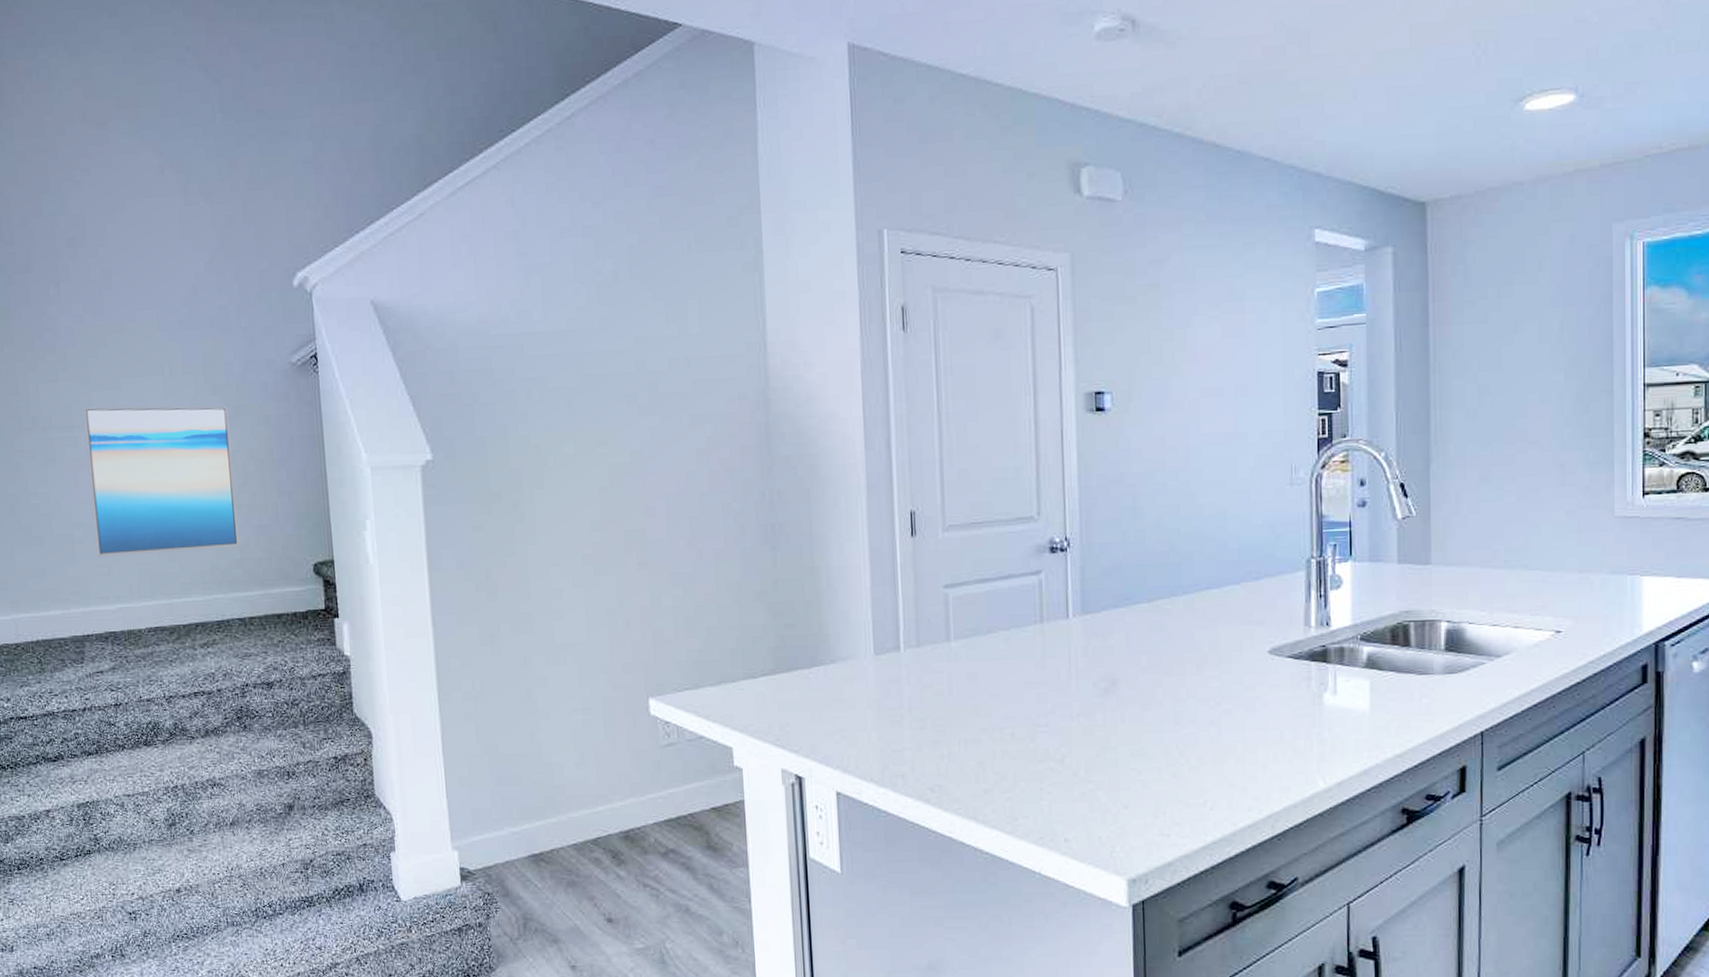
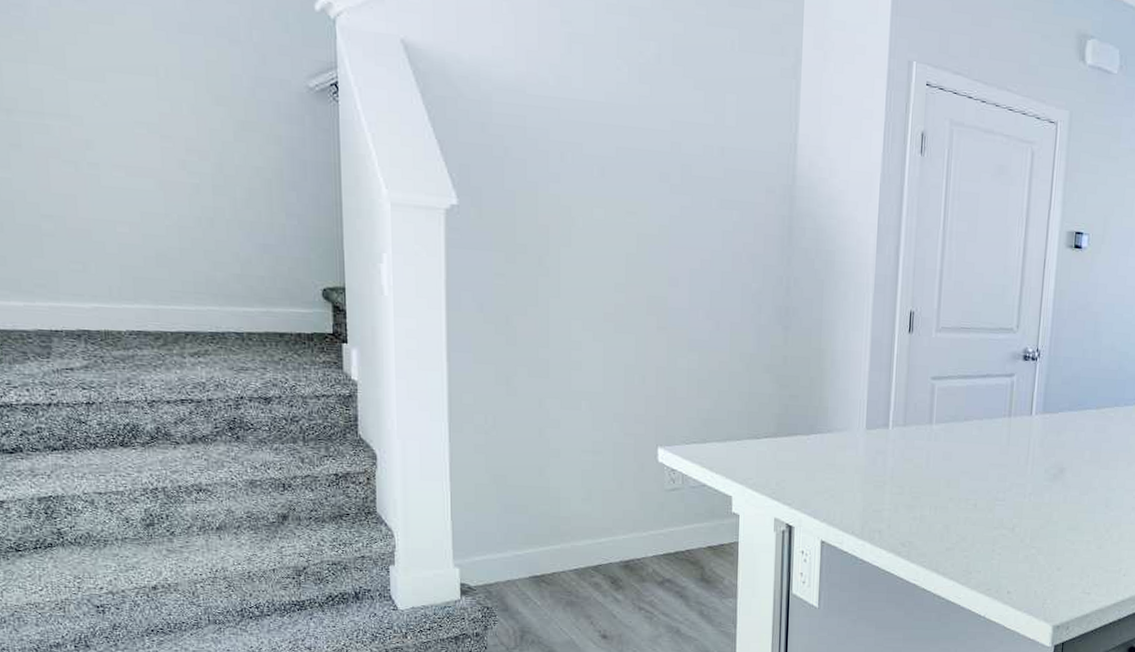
wall art: present [83,405,240,557] -> none [57,95,240,262]

